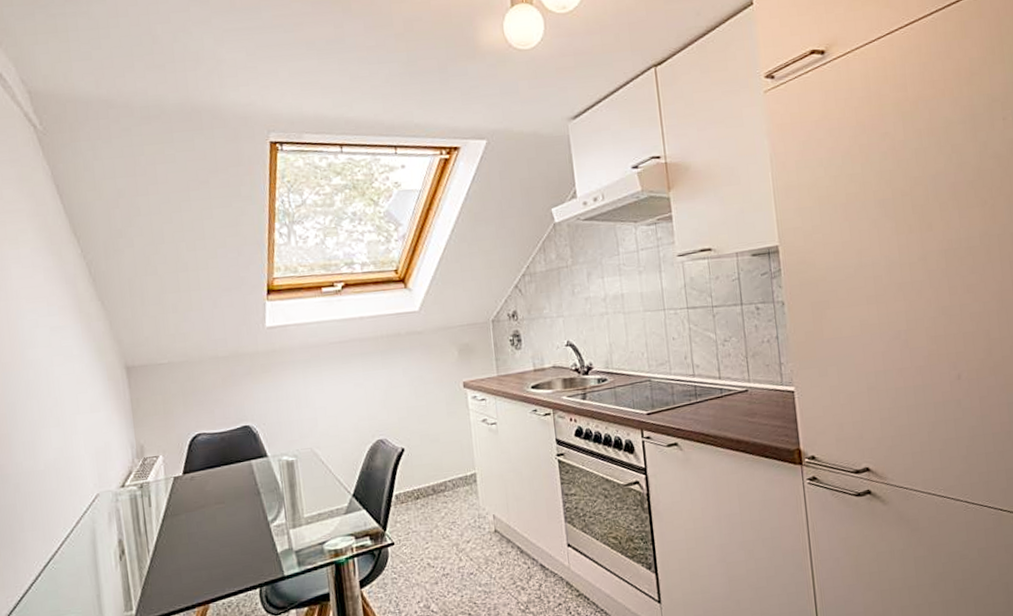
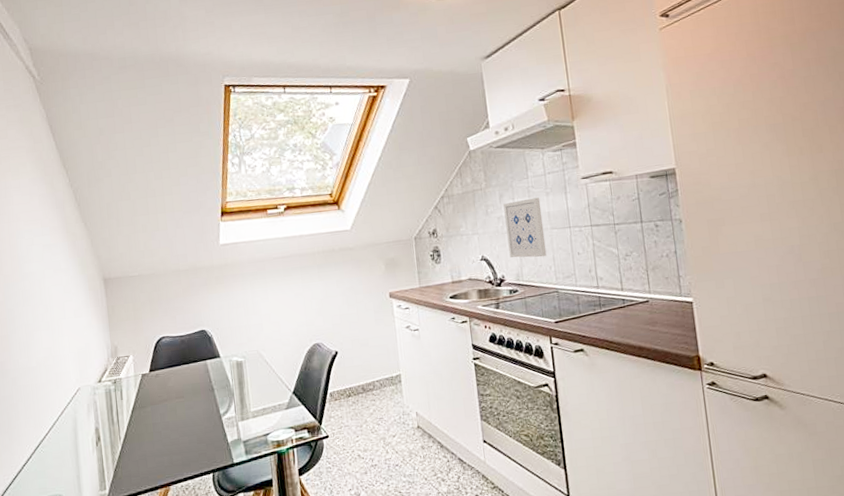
wall art: none [592,276,639,344] -> present [503,197,547,258]

